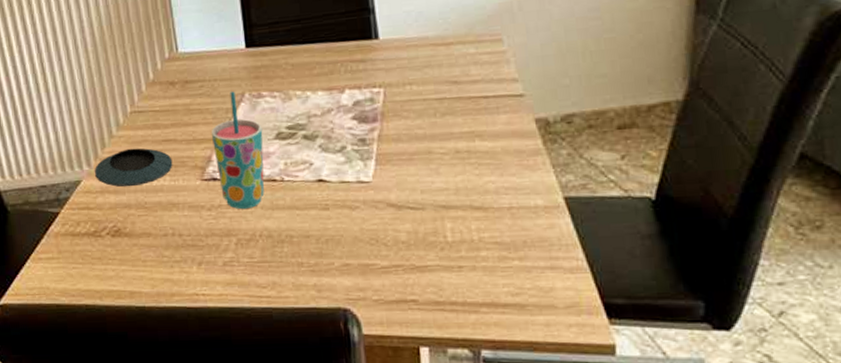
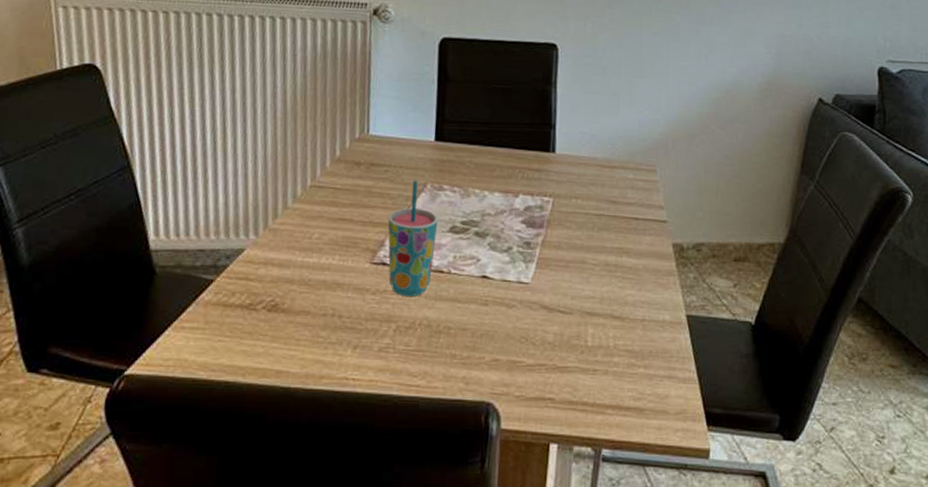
saucer: present [94,148,173,187] -> none [260,222,345,262]

